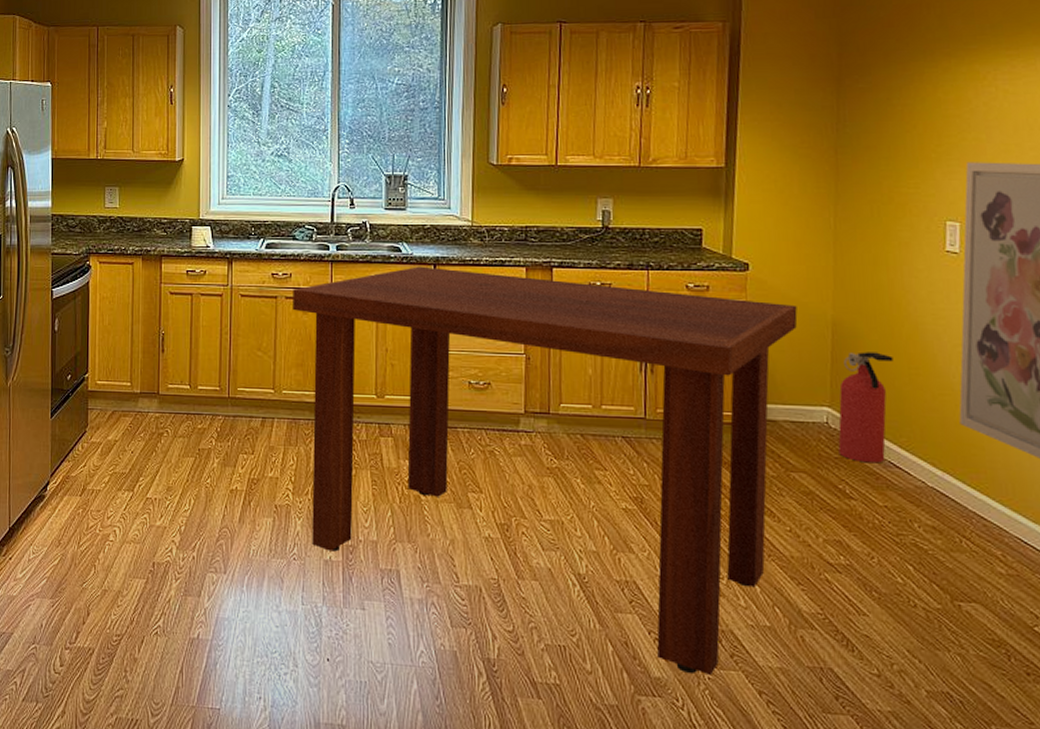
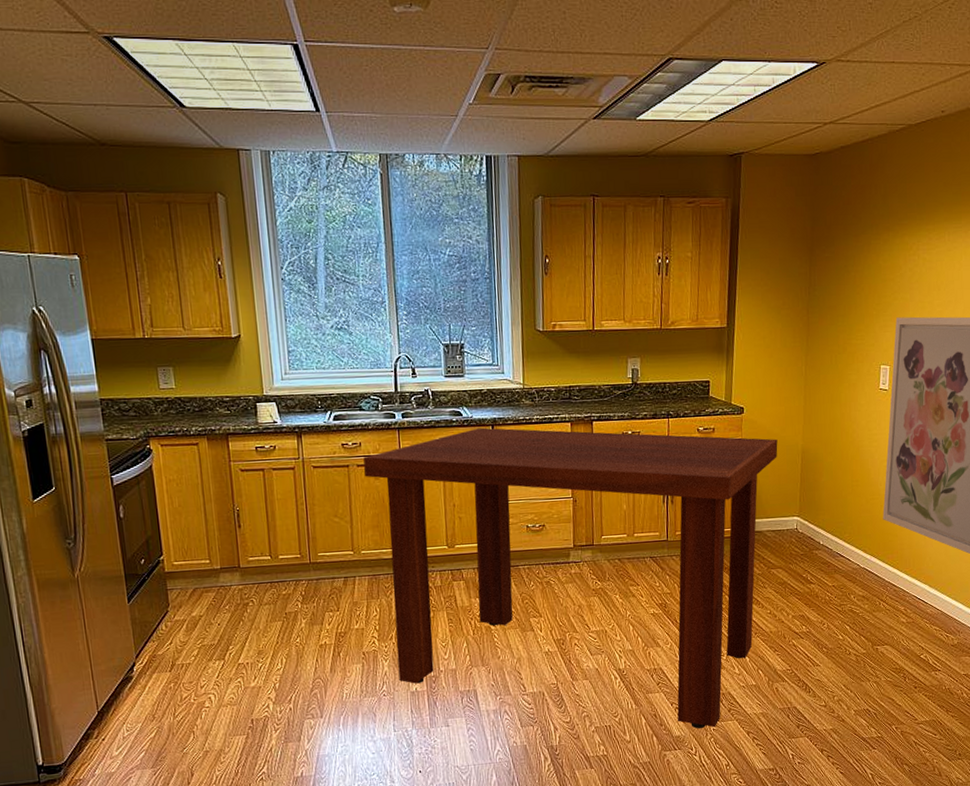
fire extinguisher: present [838,352,894,464] -> none [803,471,842,556]

